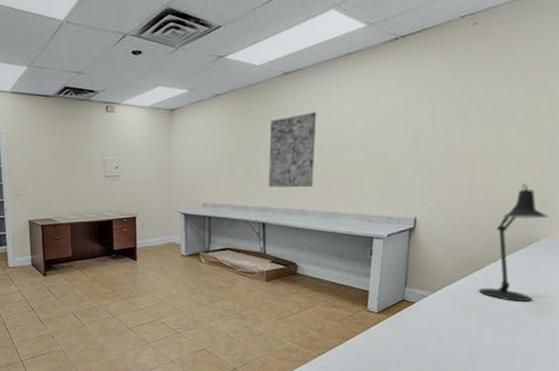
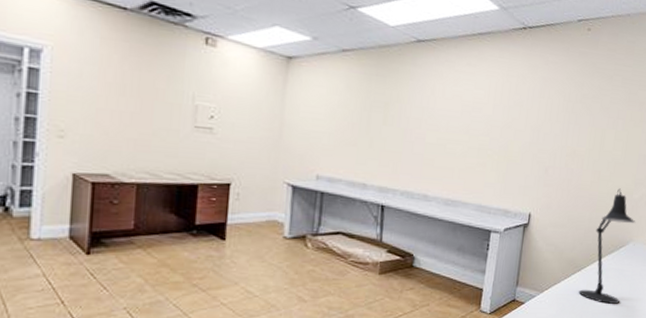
wall art: present [268,112,317,188] -> none [391,88,447,171]

